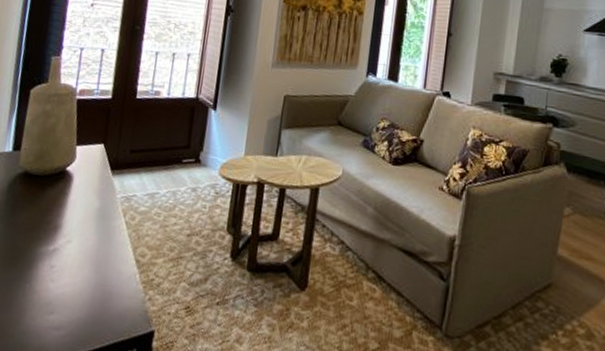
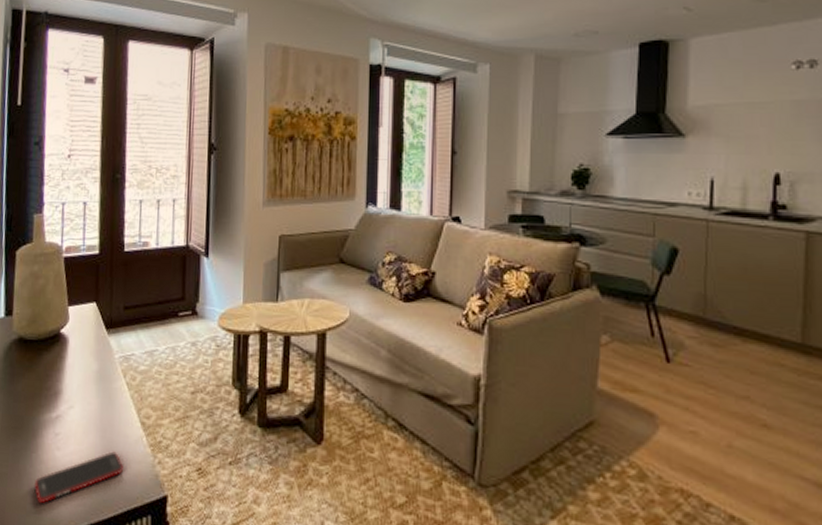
cell phone: none [24,286,115,333] -> present [35,451,124,504]

